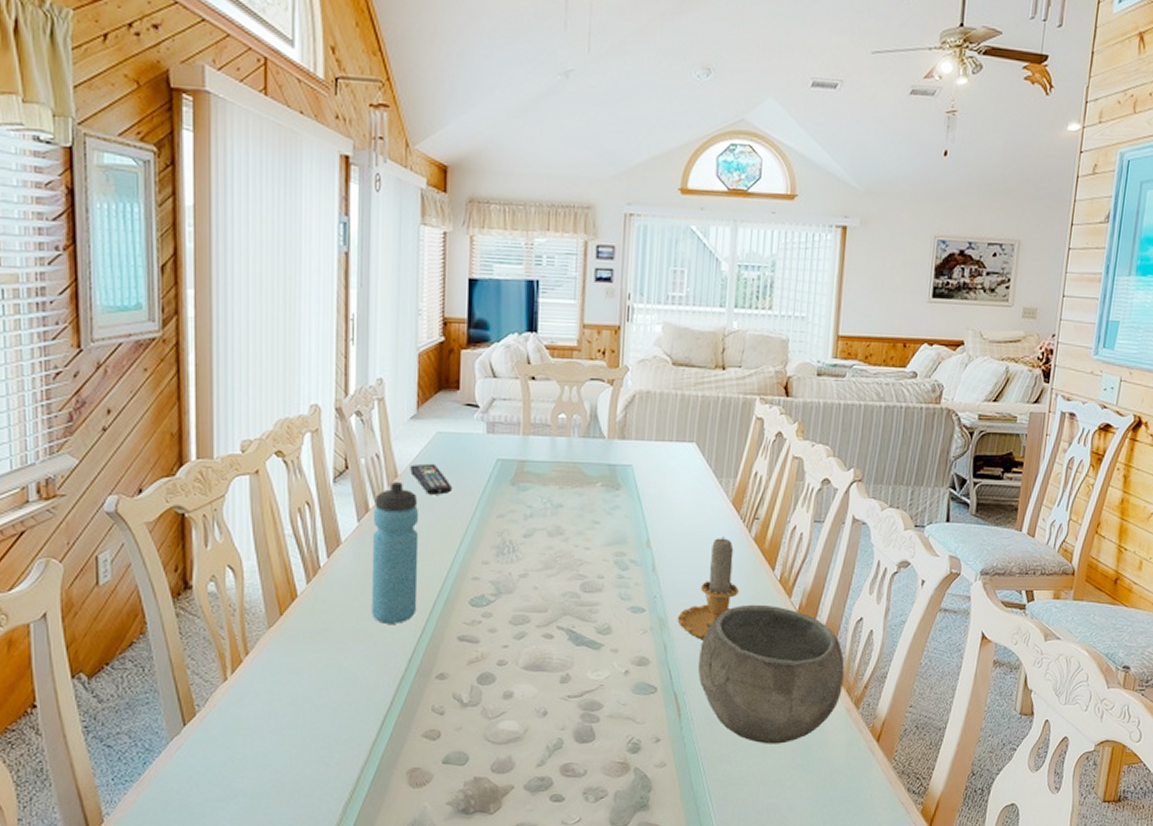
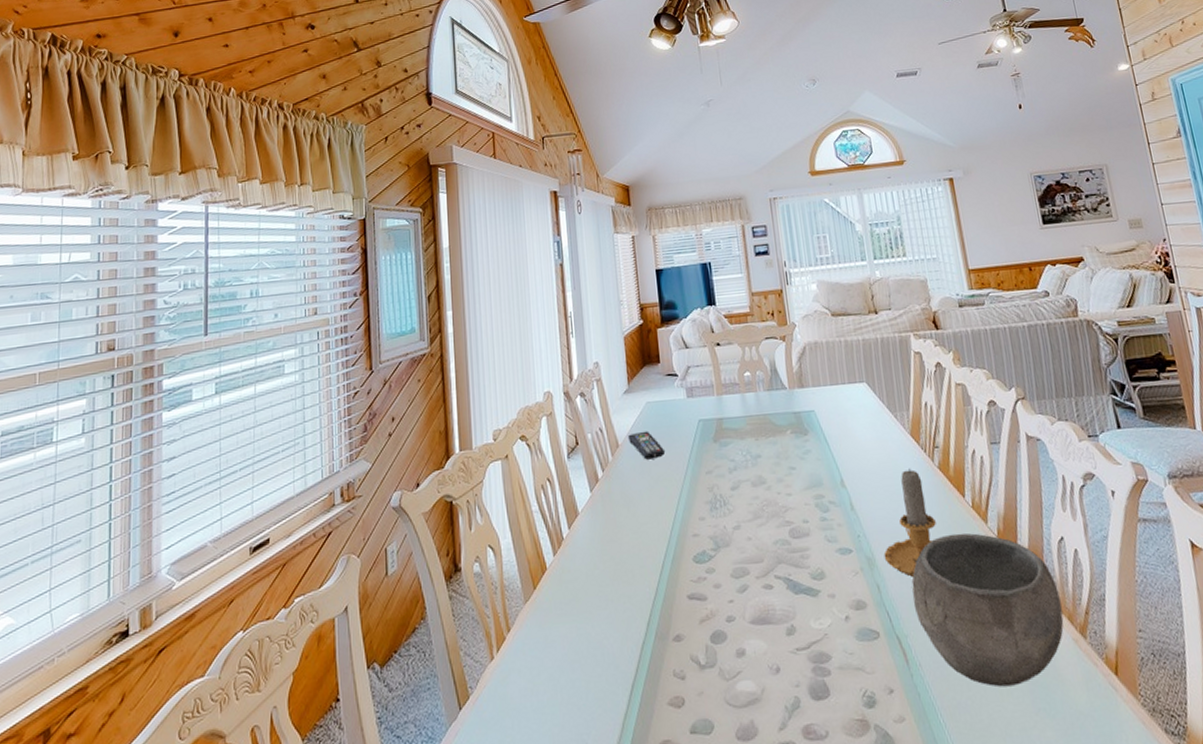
water bottle: present [371,482,419,624] -> none [602,451,649,589]

